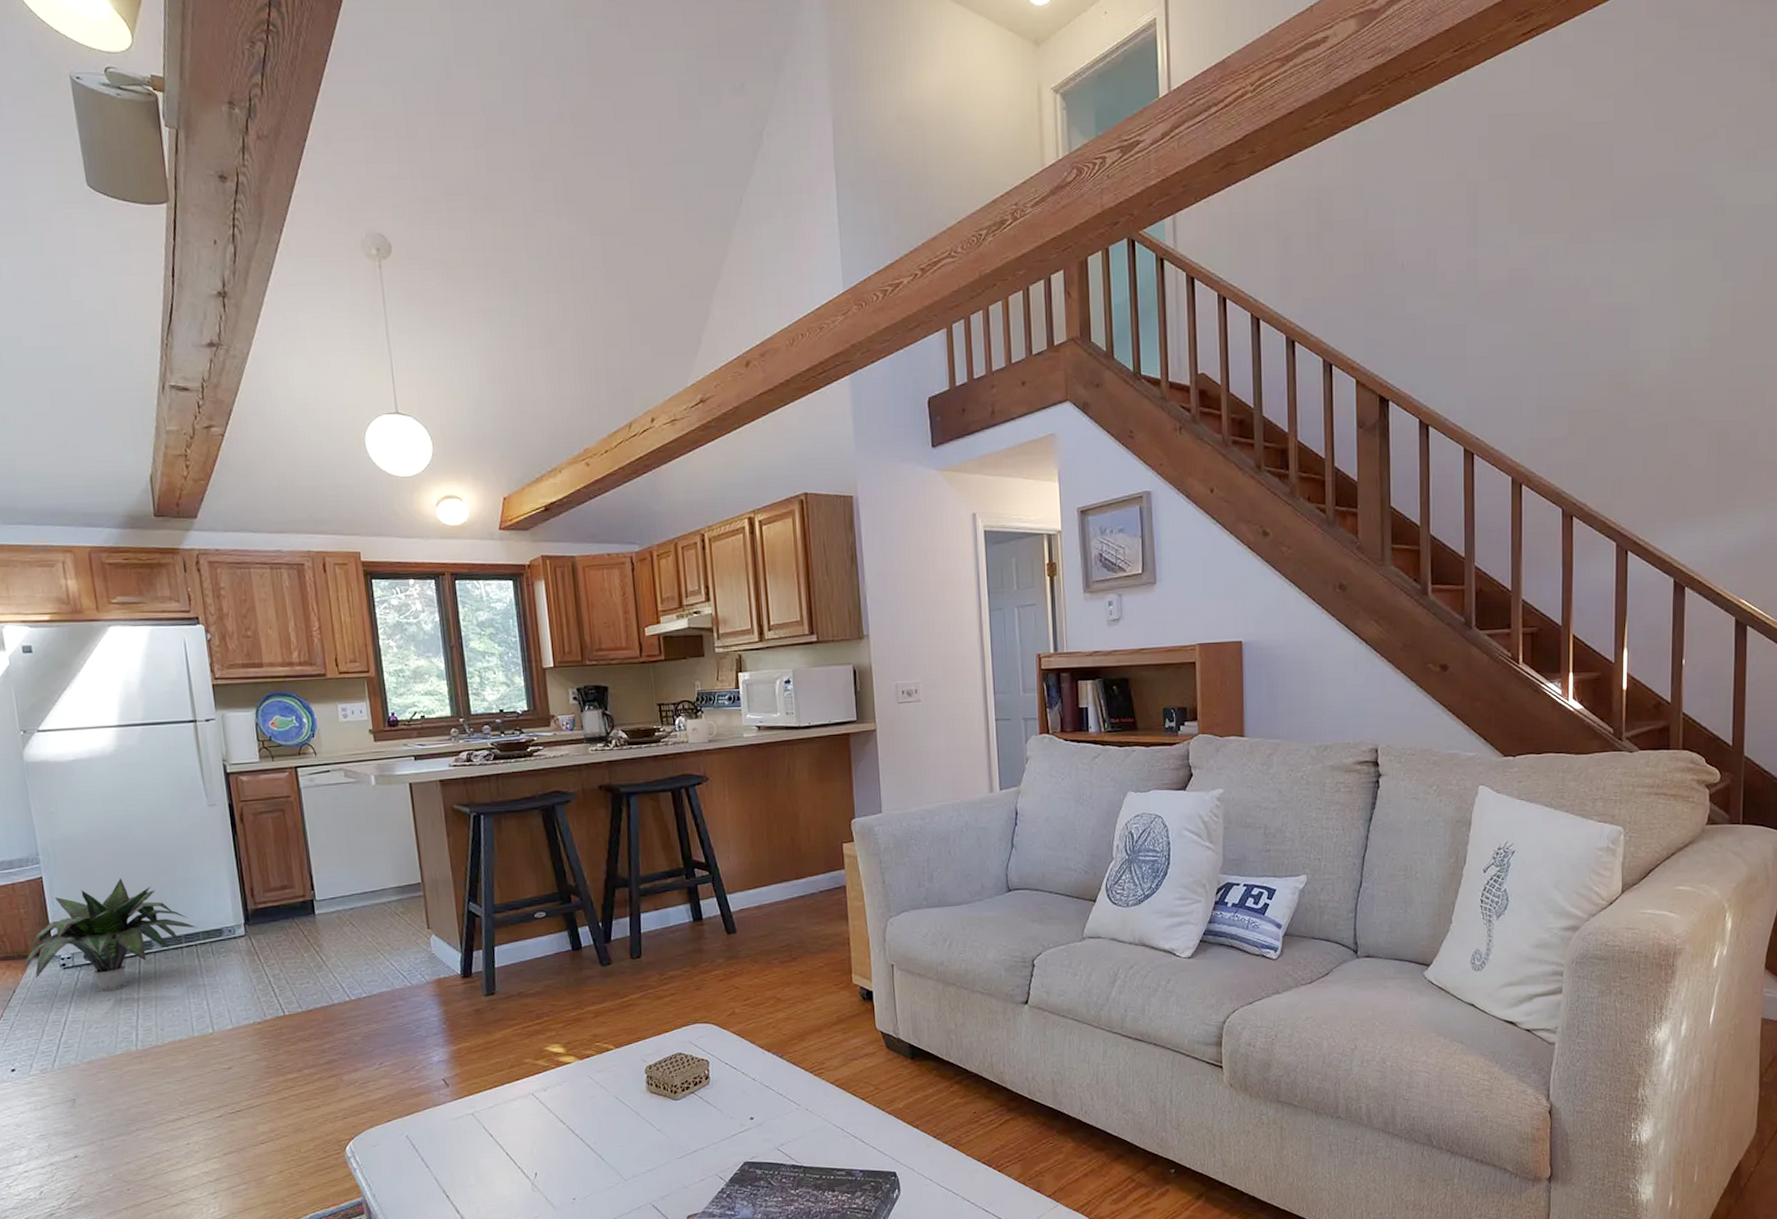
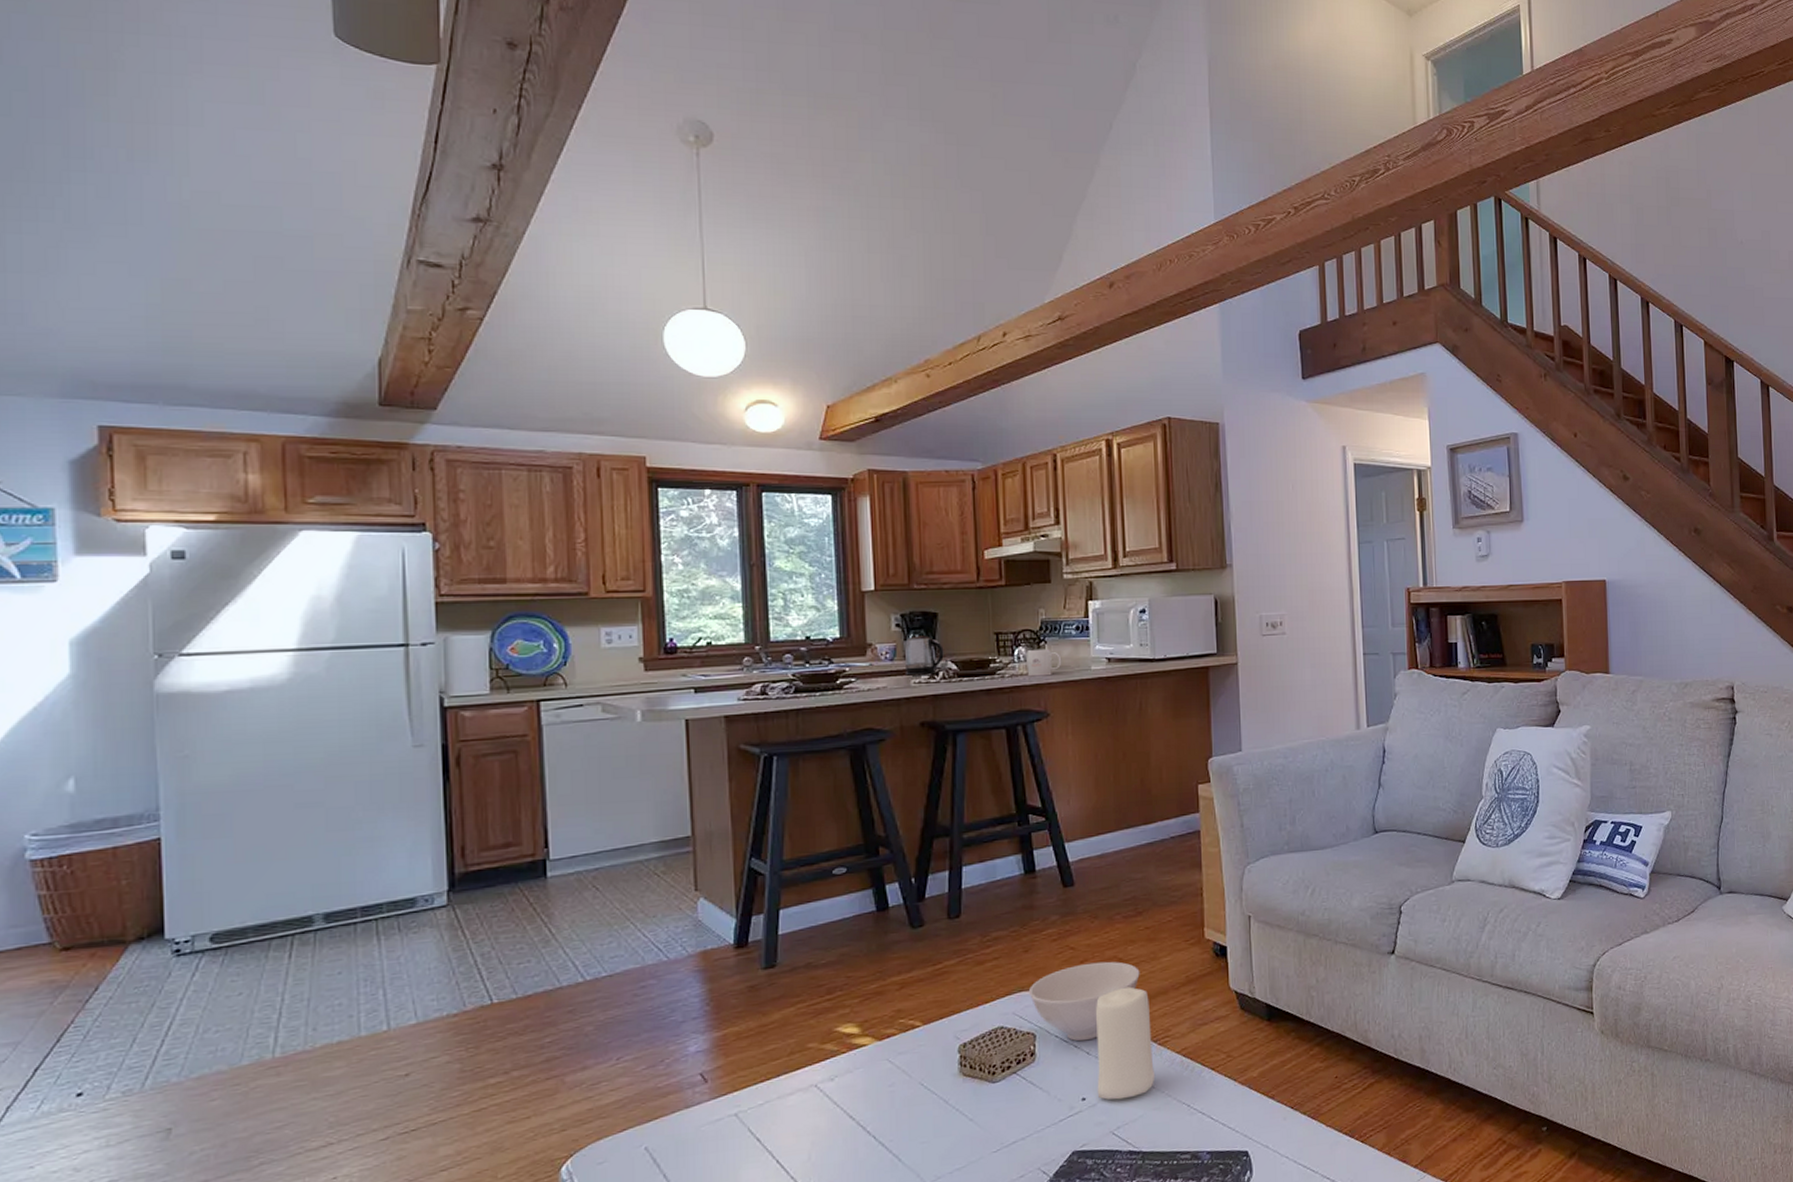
potted plant: present [21,878,197,992] -> none [111,837,381,985]
bowl: none [701,1000,796,1069] -> present [1028,961,1140,1042]
candle: none [758,1023,813,1121] -> present [1095,986,1156,1100]

